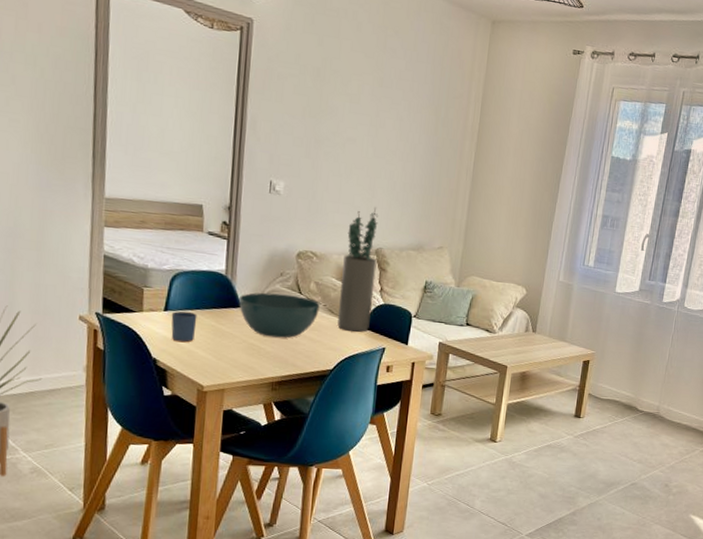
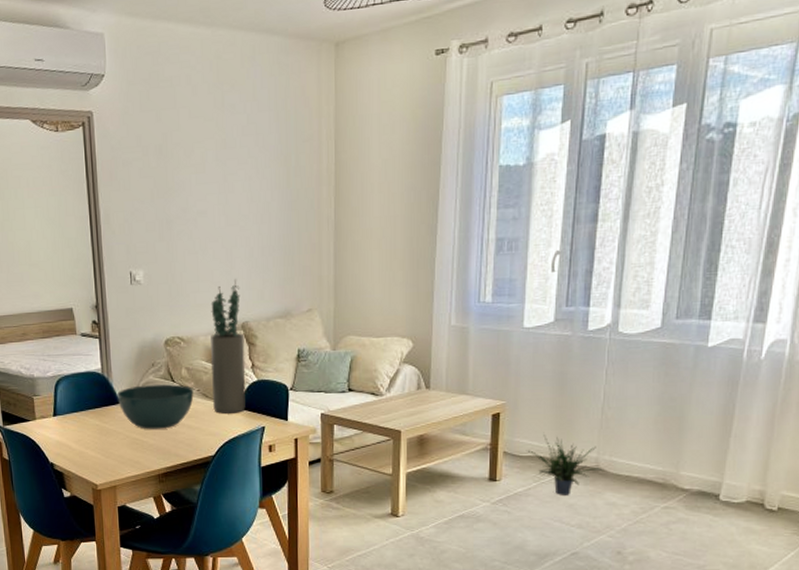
mug: present [171,311,197,343] -> none [60,414,83,445]
potted plant: none [606,383,663,435] -> present [525,435,605,495]

